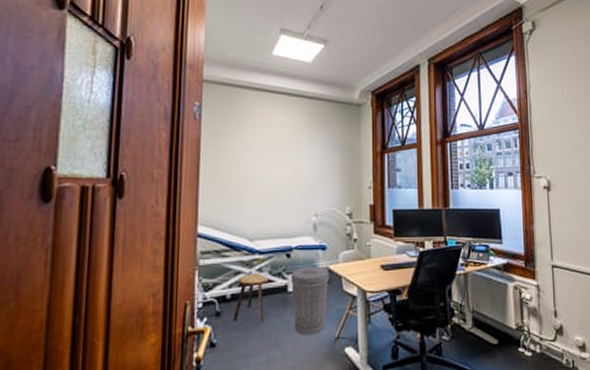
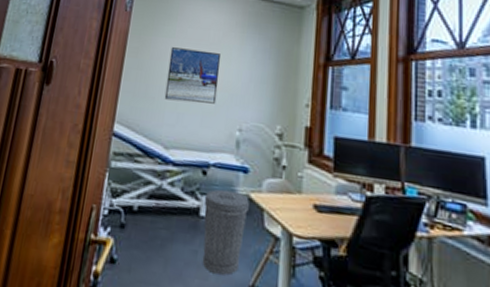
stool: present [233,272,269,323] -> none [137,185,180,247]
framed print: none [244,150,293,198] -> present [164,47,222,104]

